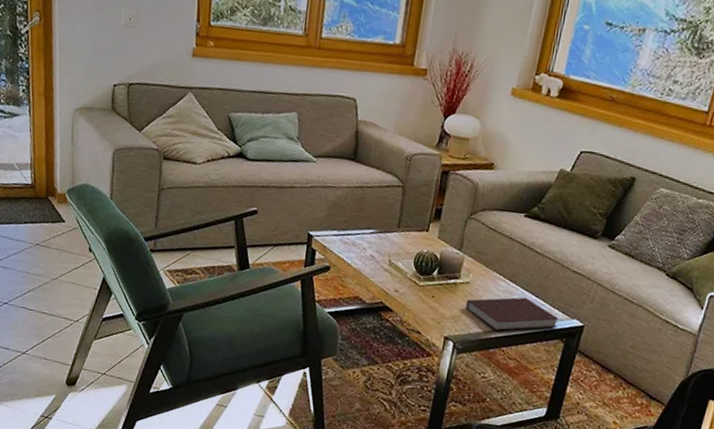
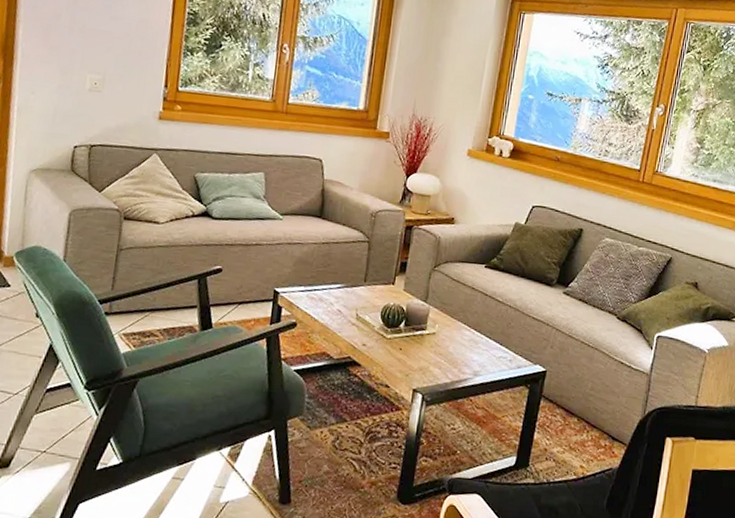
notebook: present [466,297,559,331] -> none [433,345,523,381]

